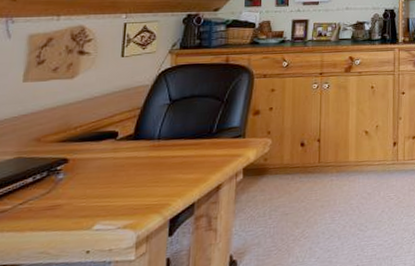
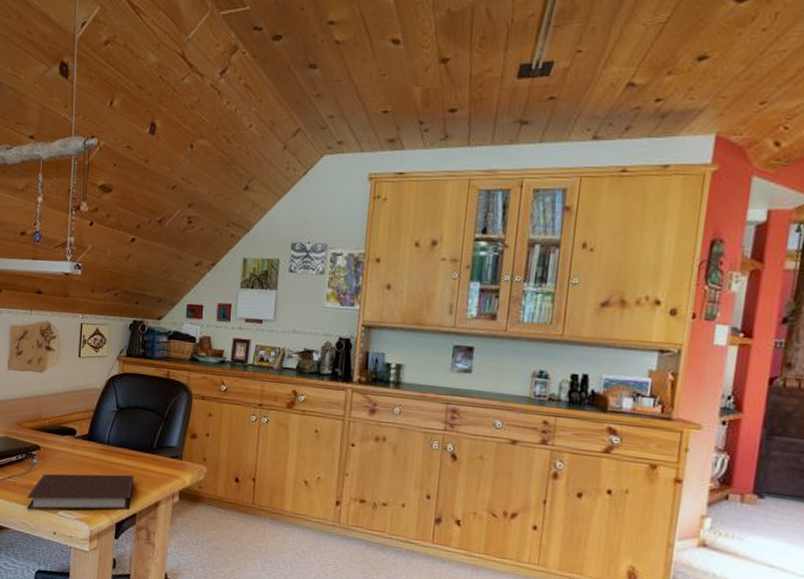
notebook: none [47,165,191,235] -> present [26,473,134,510]

